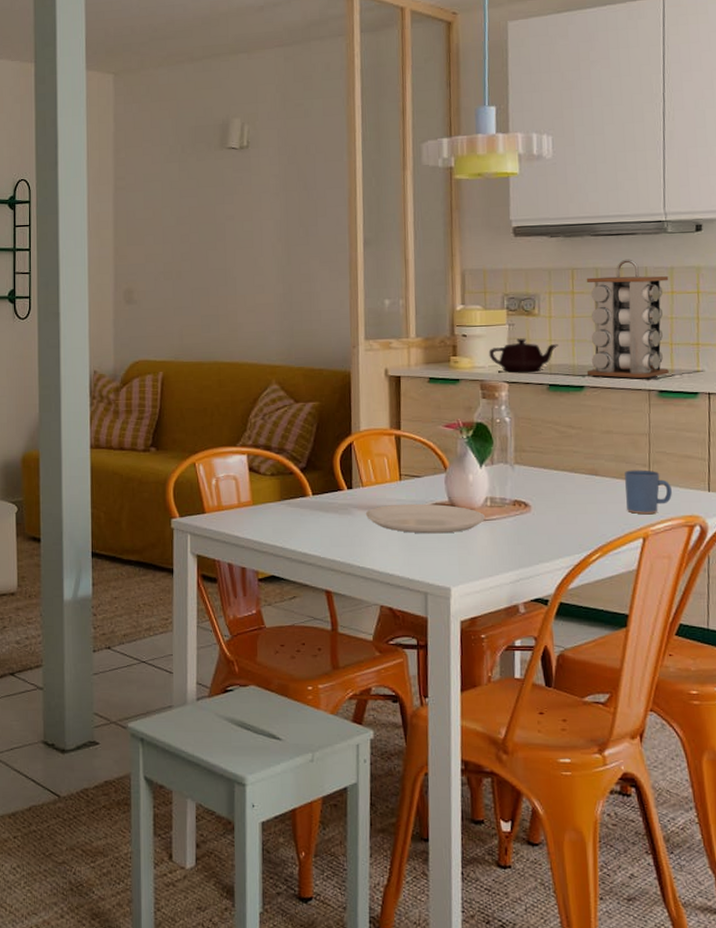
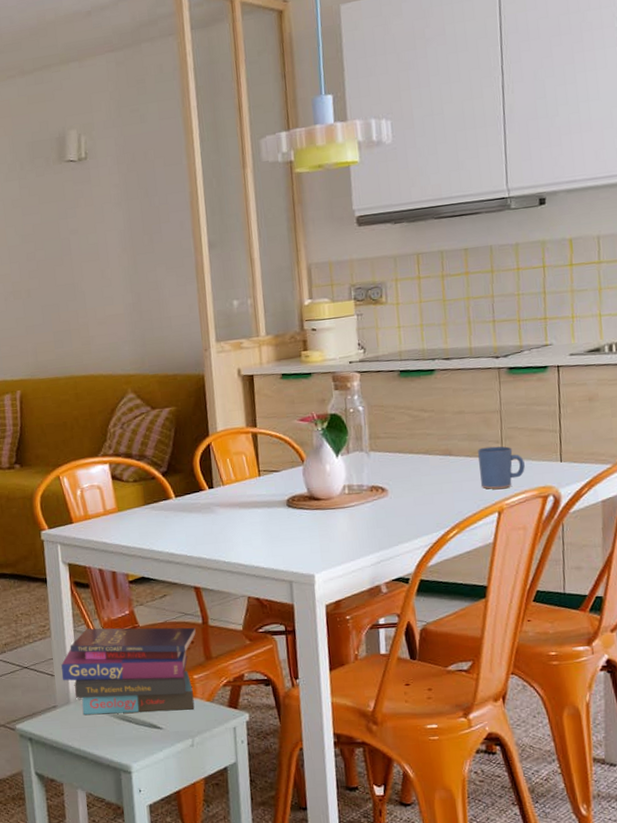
books: none [180,625,324,722] -> present [61,627,196,715]
plate: present [365,503,485,534] -> none [227,496,344,526]
teapot: present [489,338,558,373] -> none [339,327,407,363]
spice rack: present [586,259,669,380] -> none [431,239,518,360]

